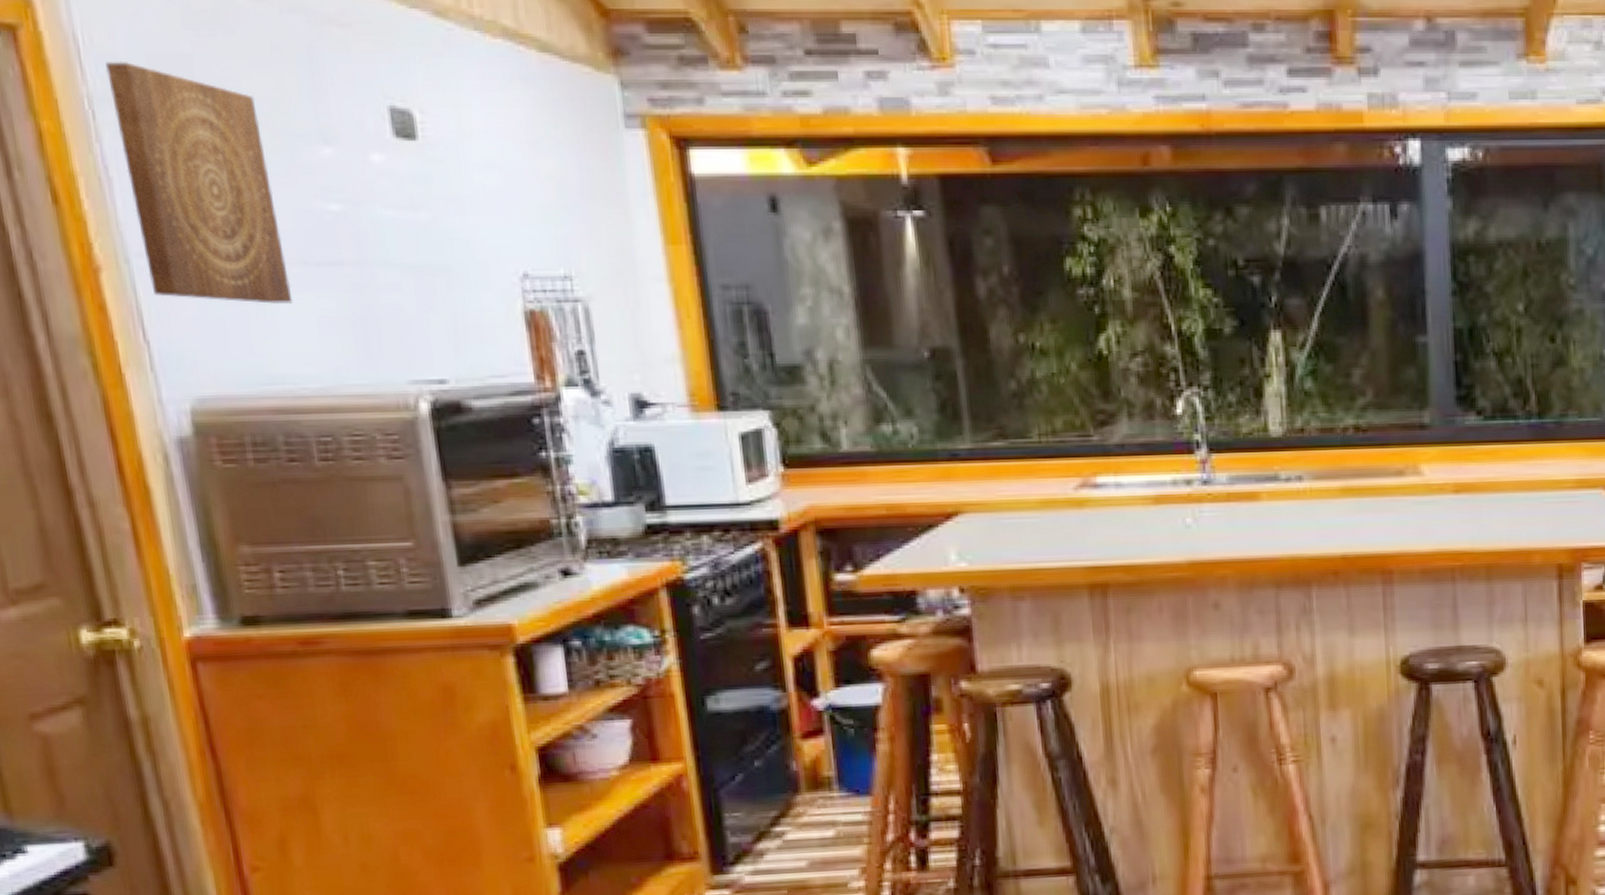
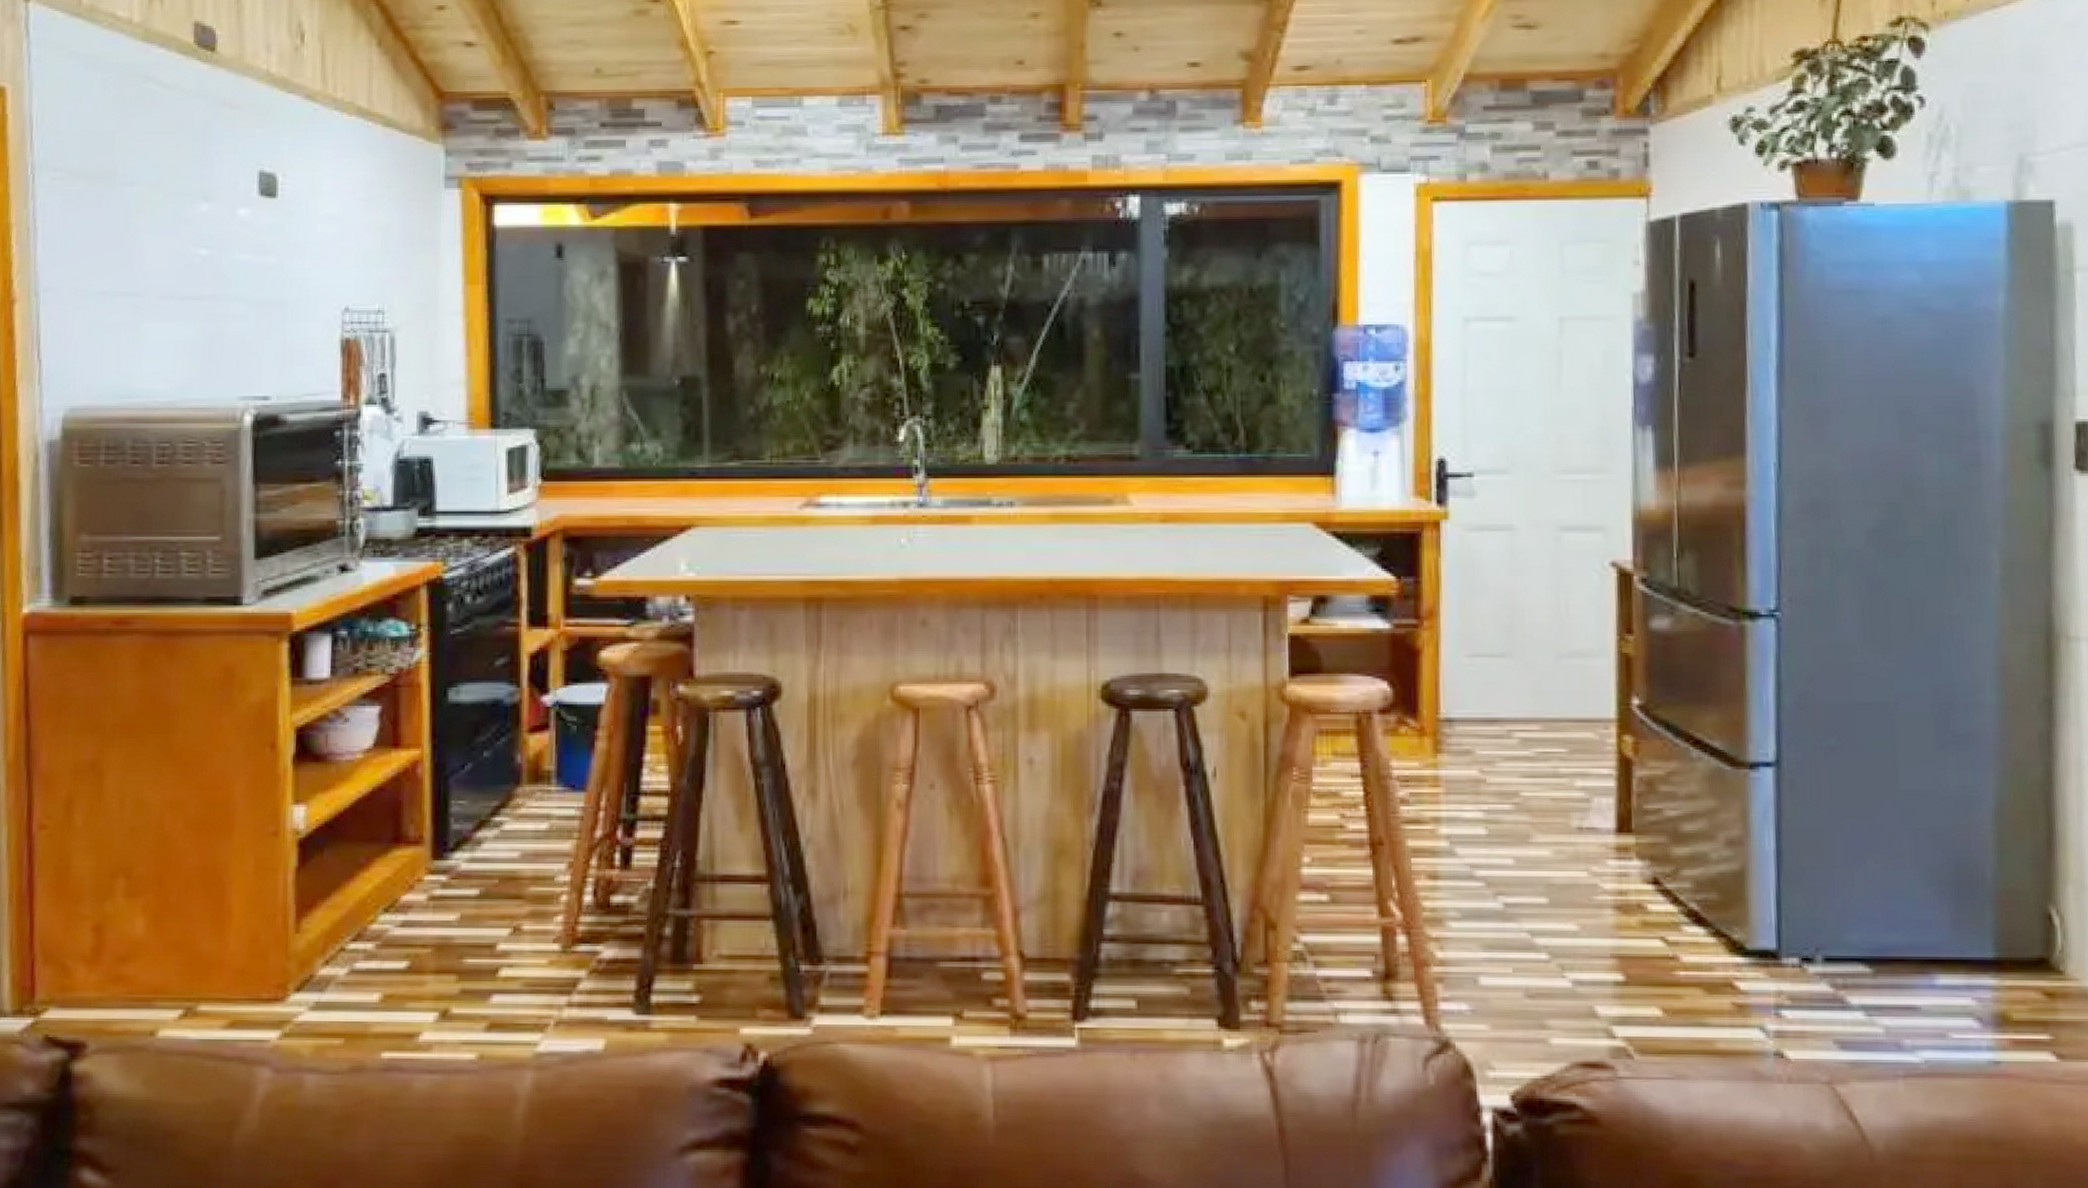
wall art: present [105,61,293,304] -> none [49,136,159,331]

